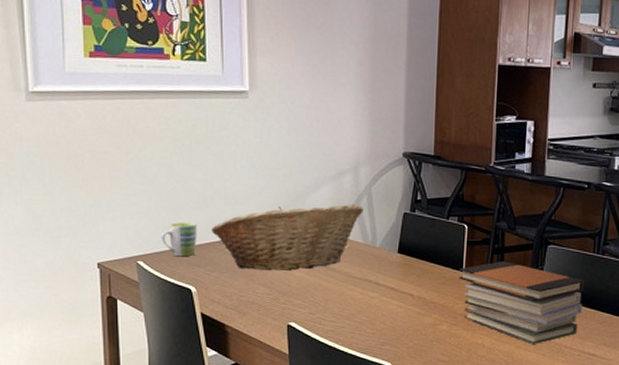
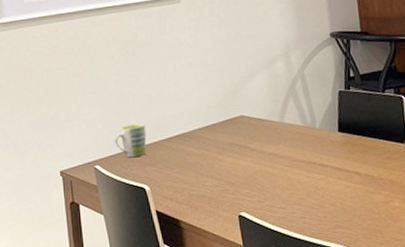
fruit basket: present [212,204,363,271] -> none [159,88,299,164]

